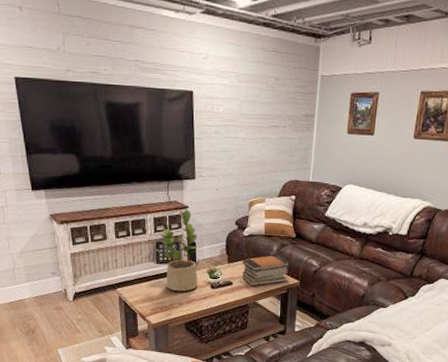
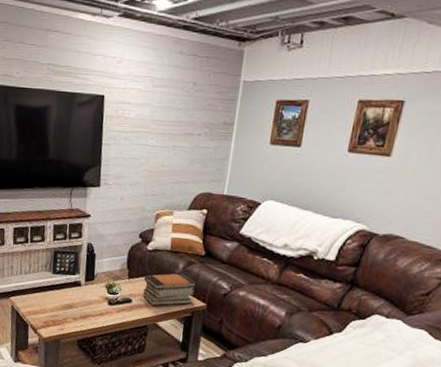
potted plant: present [155,209,198,291] -> none [53,218,98,306]

